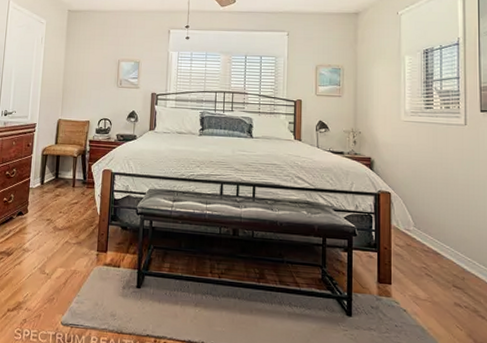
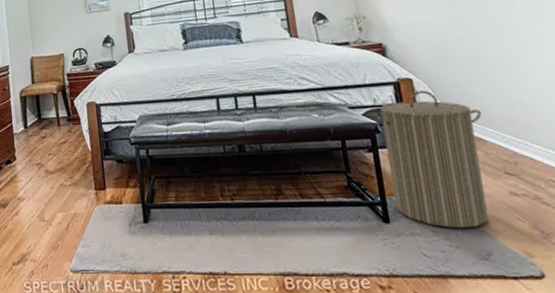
laundry hamper: none [352,204,443,330] -> present [371,90,489,229]

